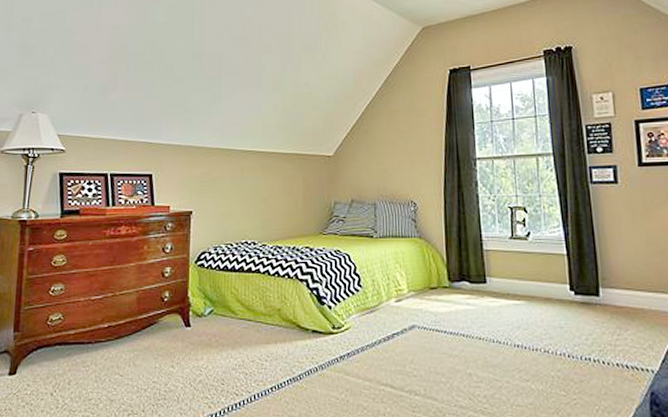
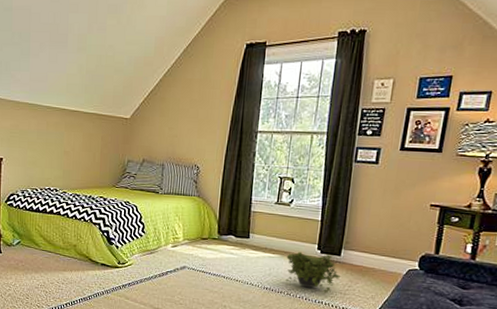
potted plant: none [534,295,605,346] -> present [285,251,340,293]

